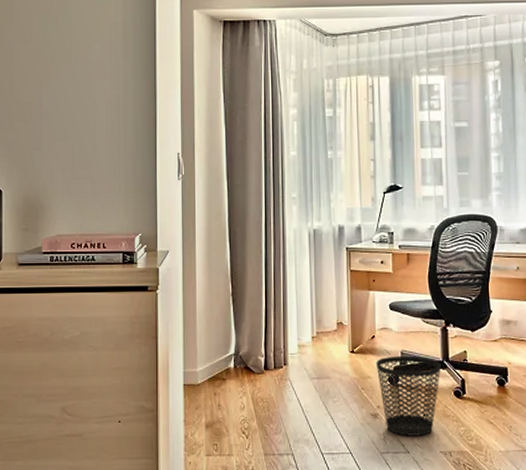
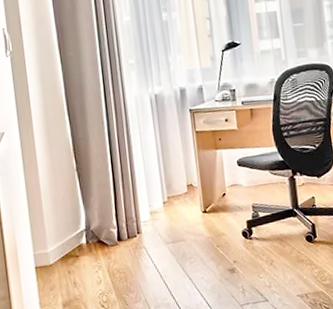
wastebasket: present [376,355,441,436] -> none [228,207,292,286]

